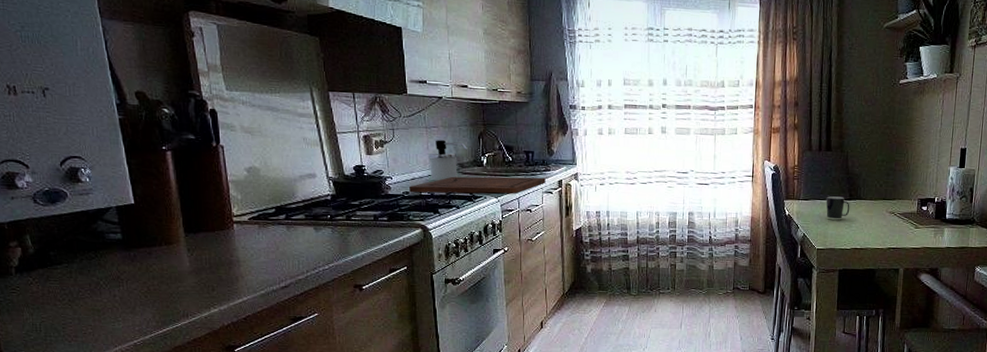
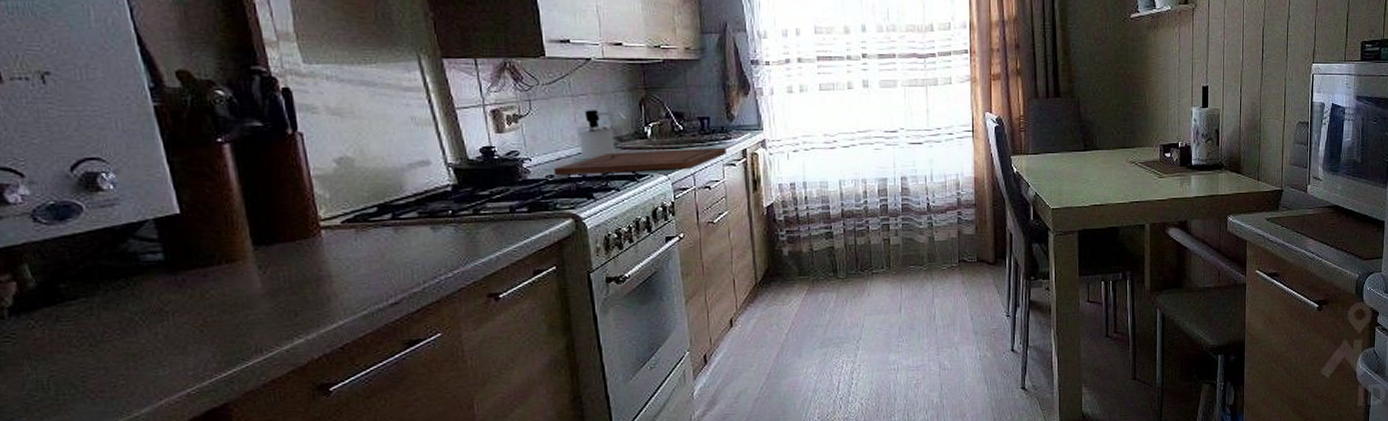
mug: present [826,196,850,220] -> none [1058,148,1086,175]

